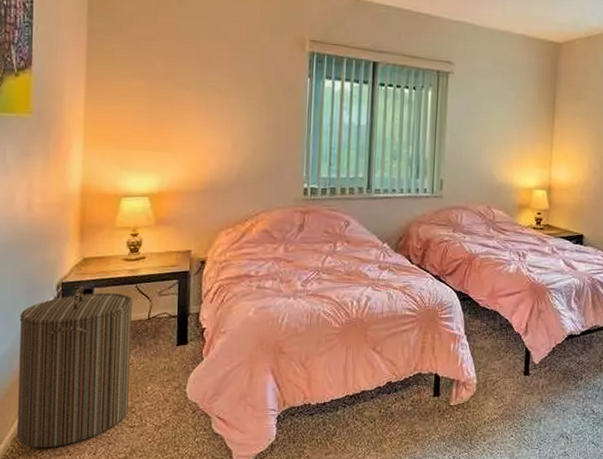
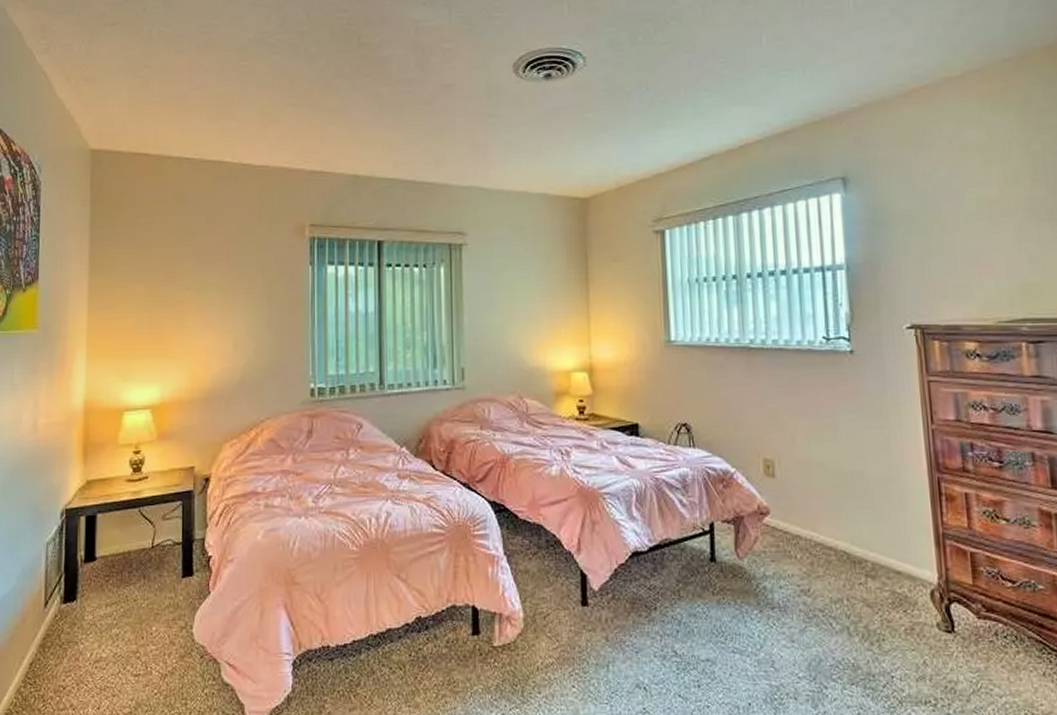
laundry hamper: present [16,286,133,449] -> none [20,513,136,701]

